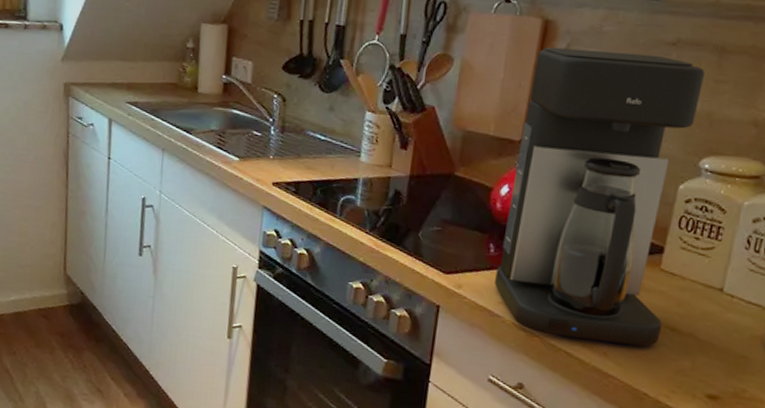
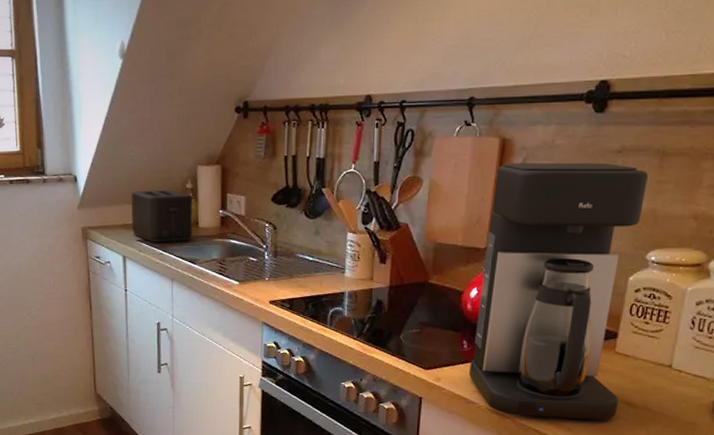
toaster: none [121,45,193,108] -> present [131,189,193,243]

